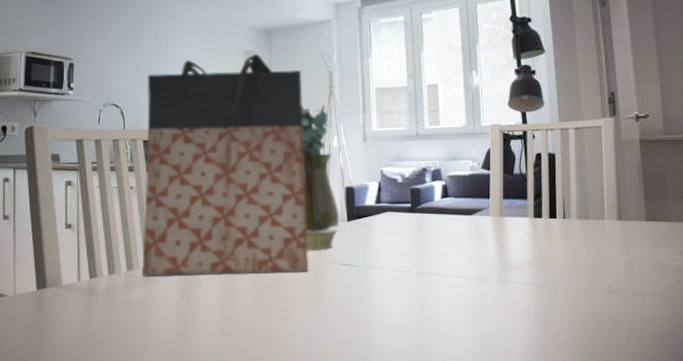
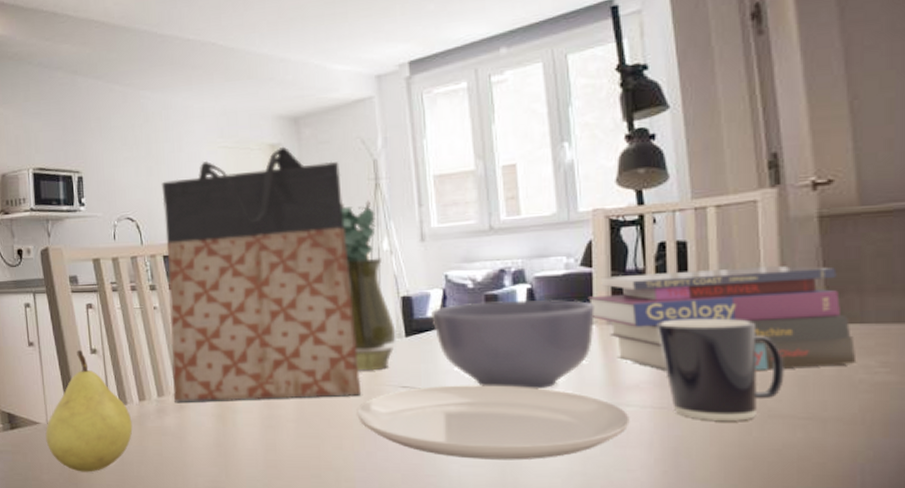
fruit: none [11,224,100,344] -> present [45,349,133,472]
plate: none [304,263,514,328] -> present [357,385,630,460]
bowl: none [369,193,491,268] -> present [431,299,595,389]
books: none [486,176,664,255] -> present [587,266,857,370]
mug: none [534,214,619,295] -> present [656,318,784,421]

